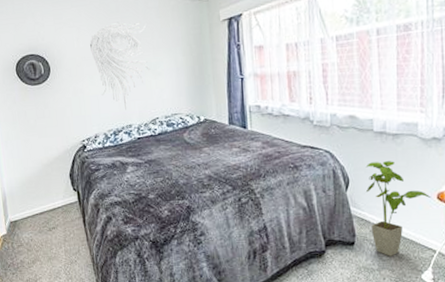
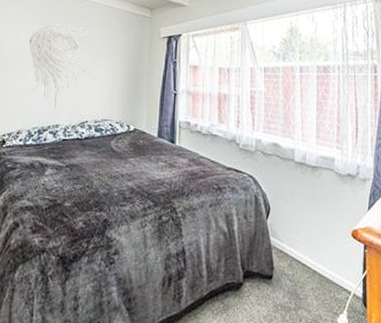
house plant: present [365,161,431,257] -> none [285,192,346,295]

